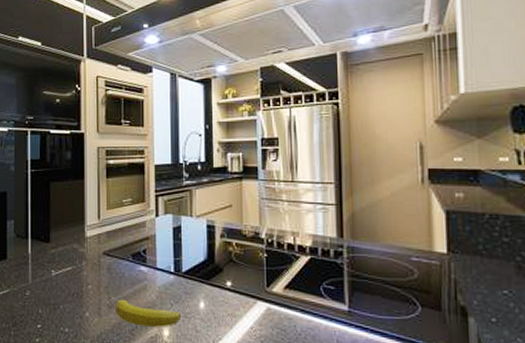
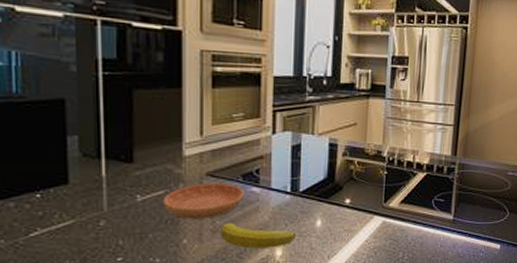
saucer: none [70,261,134,294] -> present [162,183,244,219]

